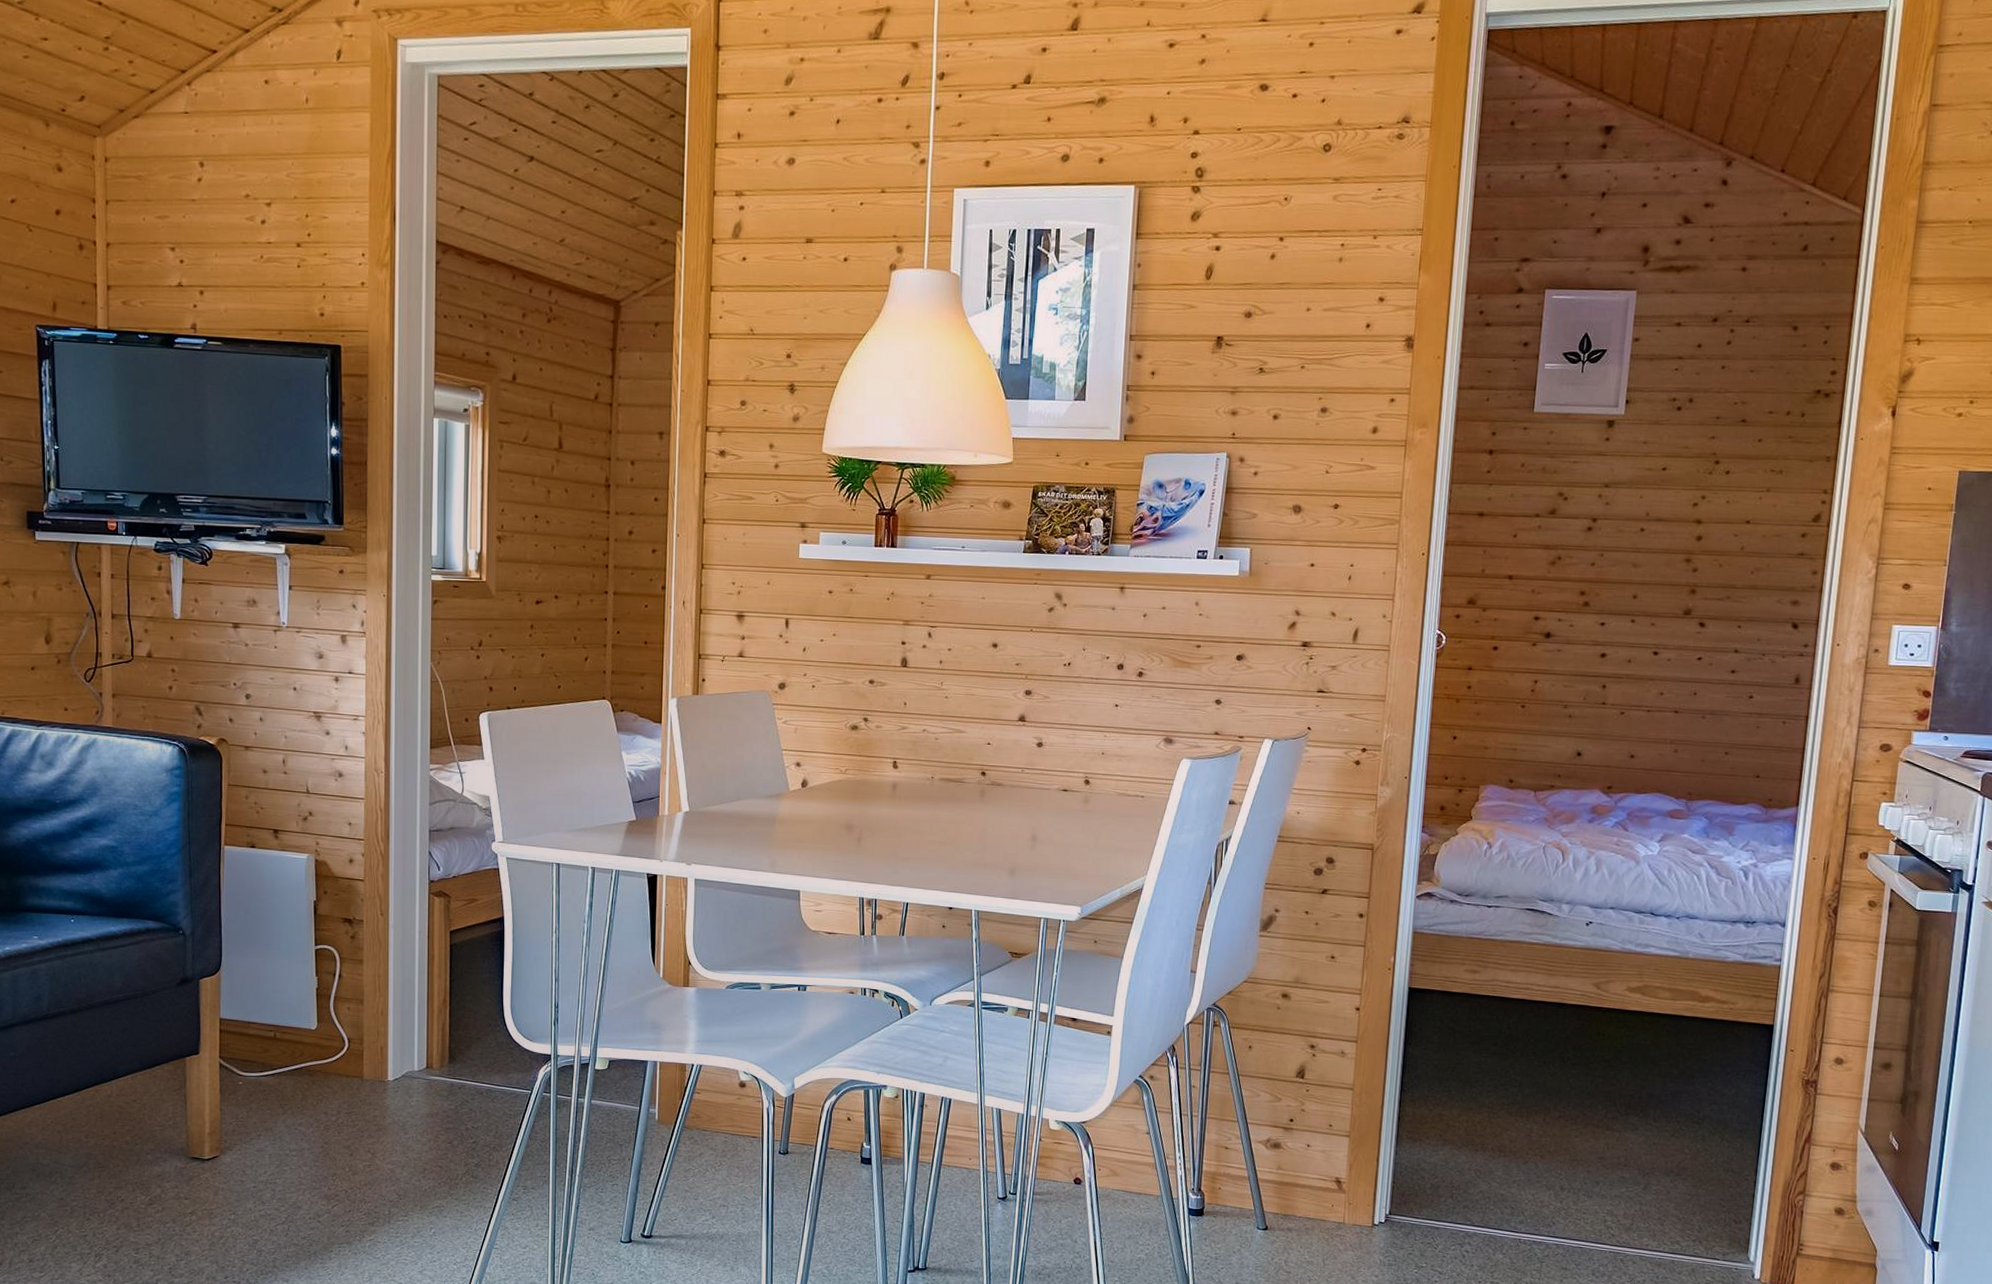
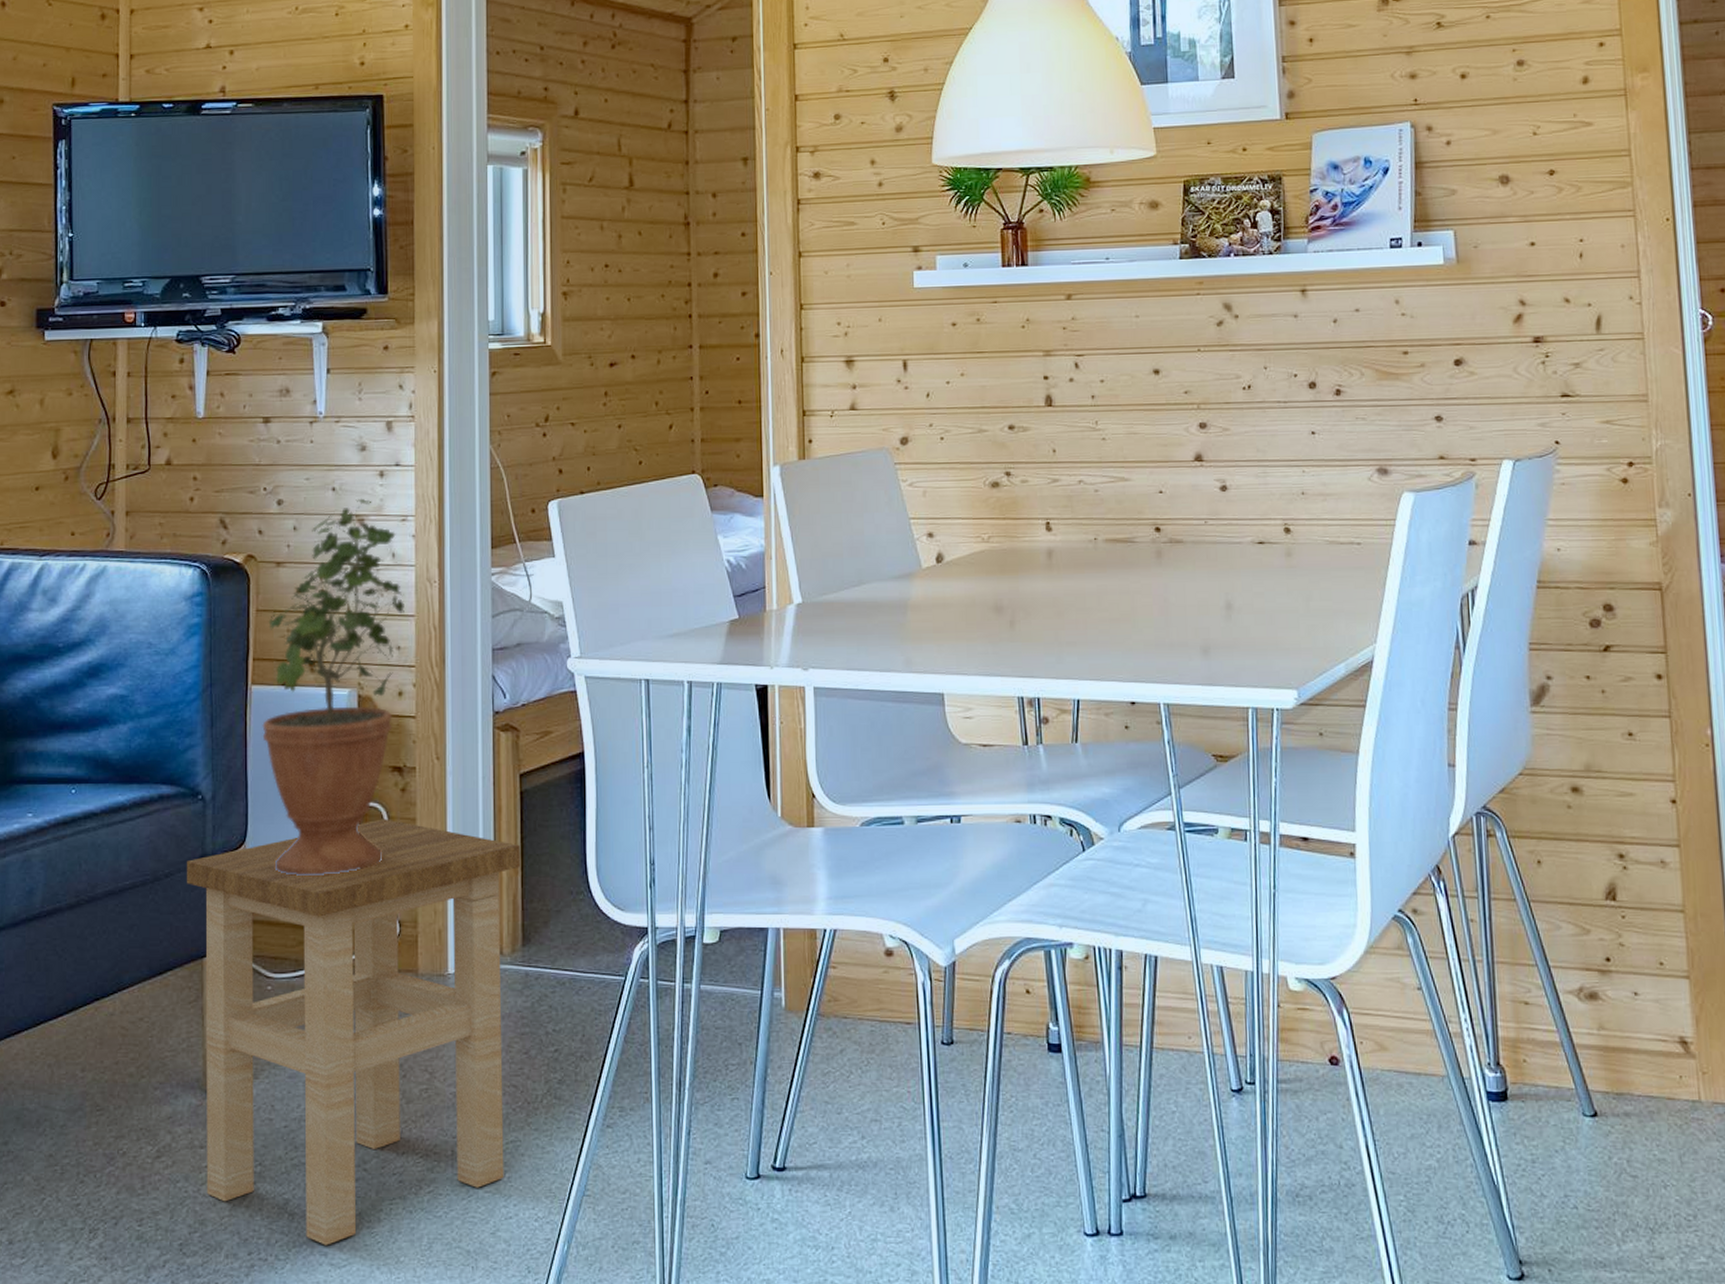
stool: none [171,959,448,1274] -> present [187,819,520,1245]
potted plant: none [233,698,355,1000] -> present [262,498,404,876]

